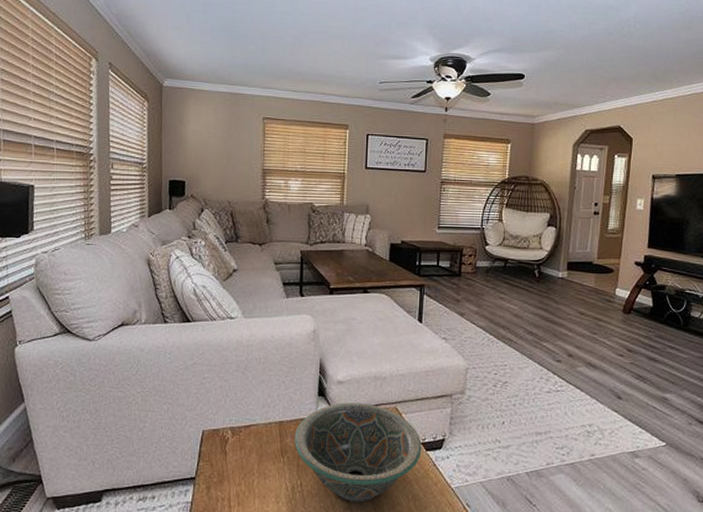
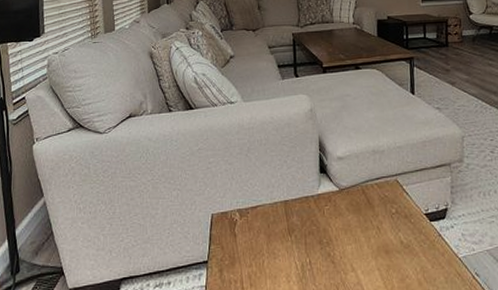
decorative bowl: present [295,402,422,502] -> none [300,177,426,278]

